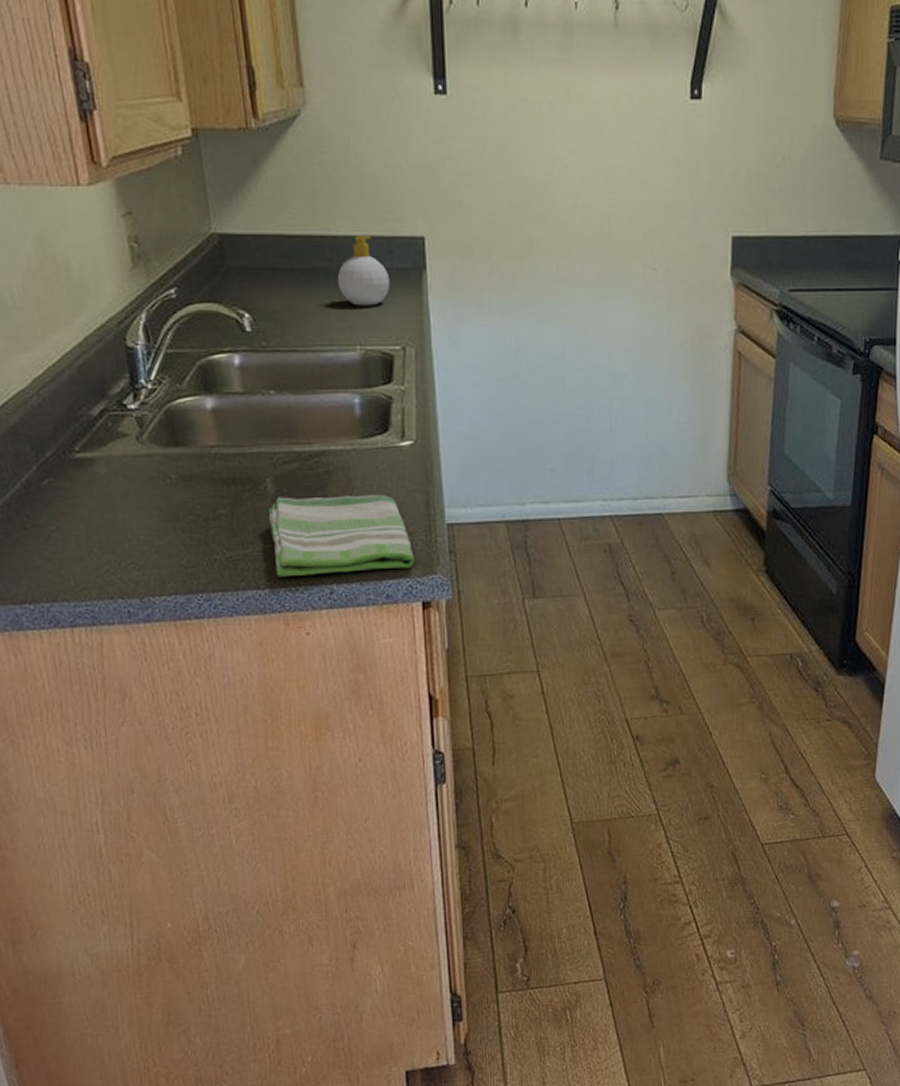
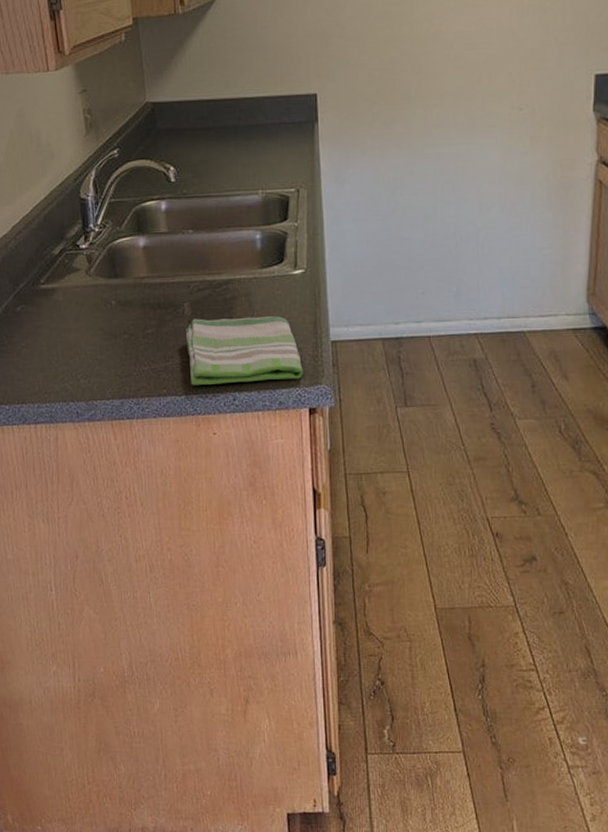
soap bottle: present [337,236,391,306] -> none [244,96,288,156]

